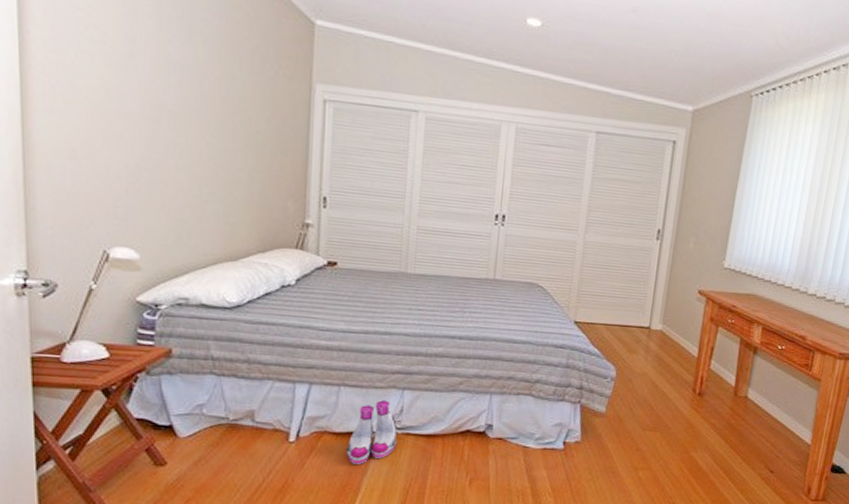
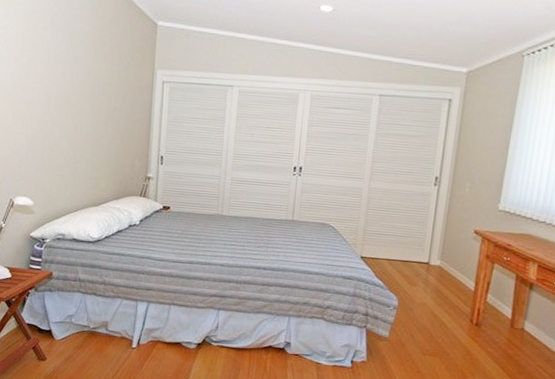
boots: present [347,400,398,464] -> none [175,318,214,369]

